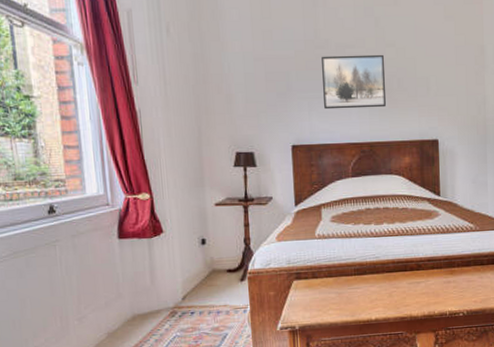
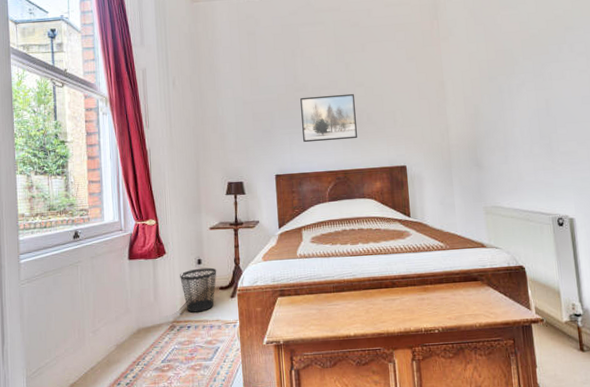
wastebasket: none [180,248,224,297] -> present [180,267,217,313]

